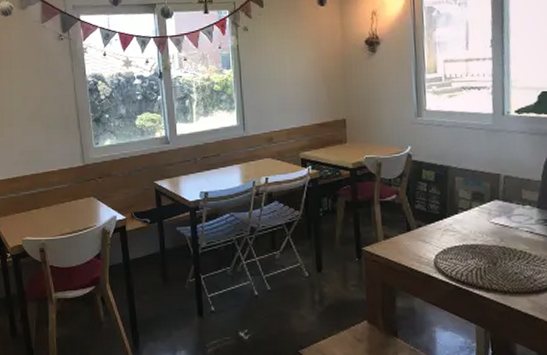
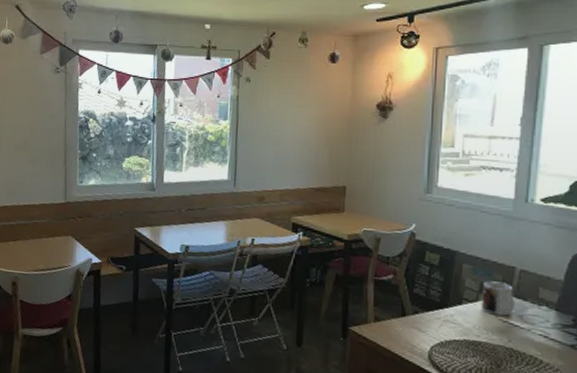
mug: none [474,189,503,219] -> present [481,281,515,316]

